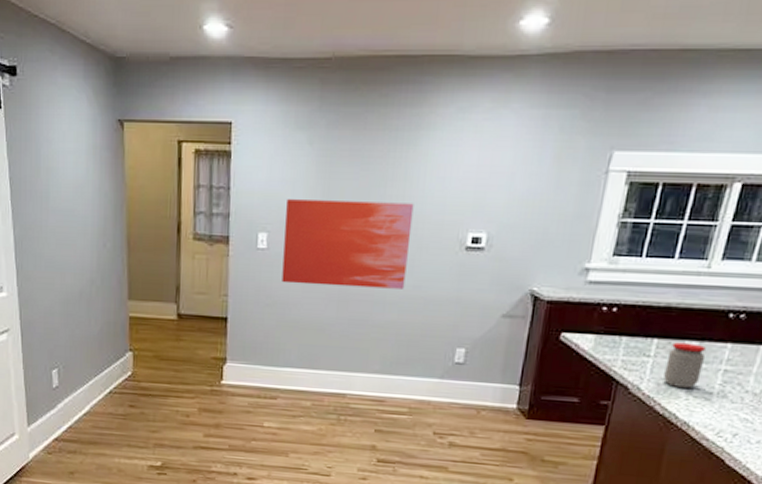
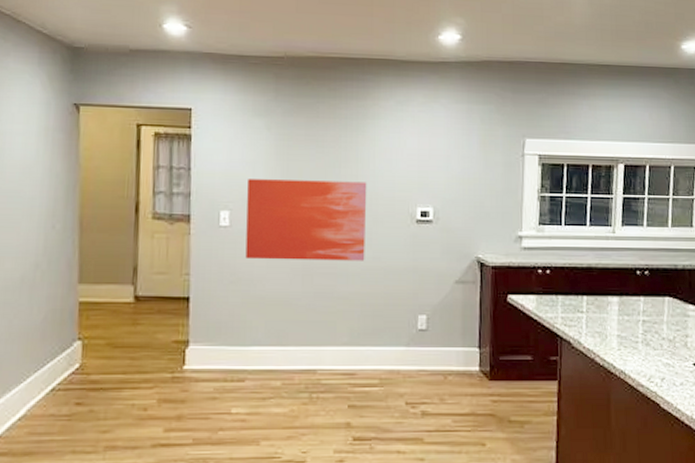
jar: present [663,342,706,388] -> none [597,298,627,339]

